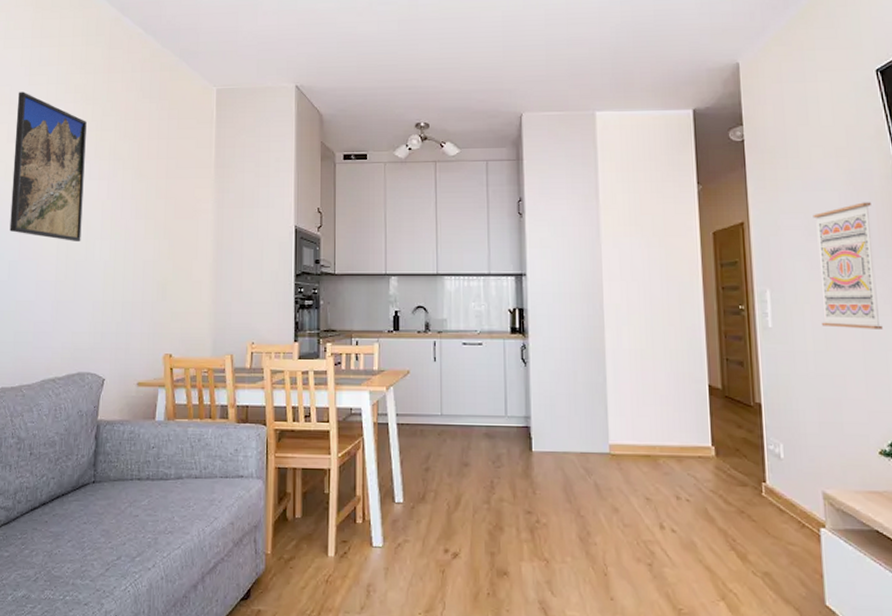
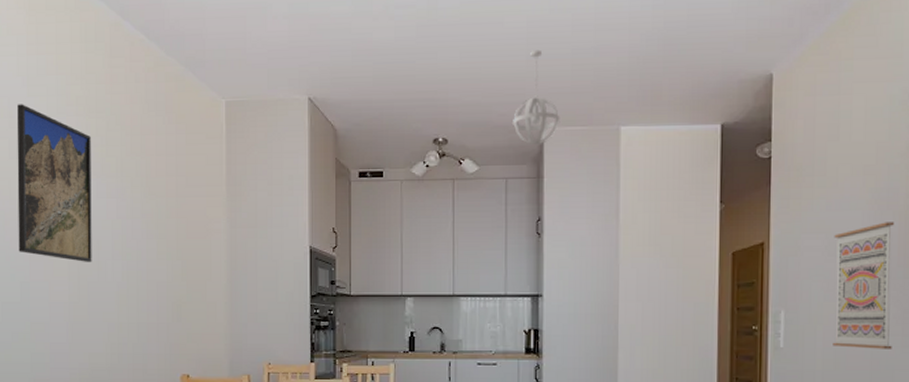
pendant light: none [492,41,537,128] -> present [513,50,560,144]

